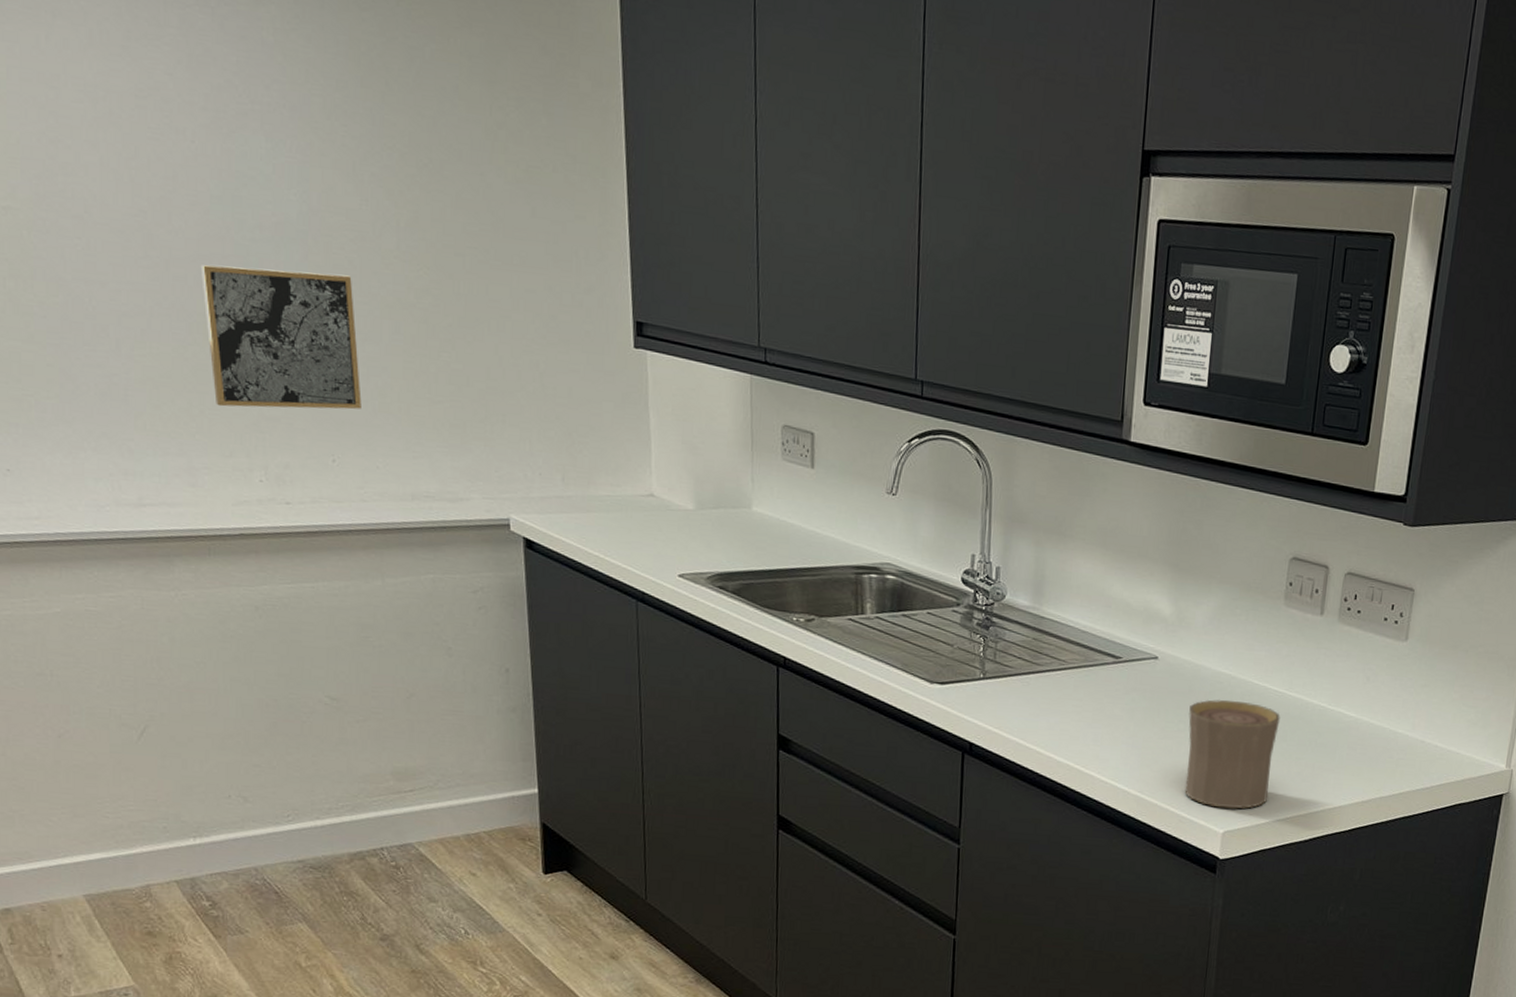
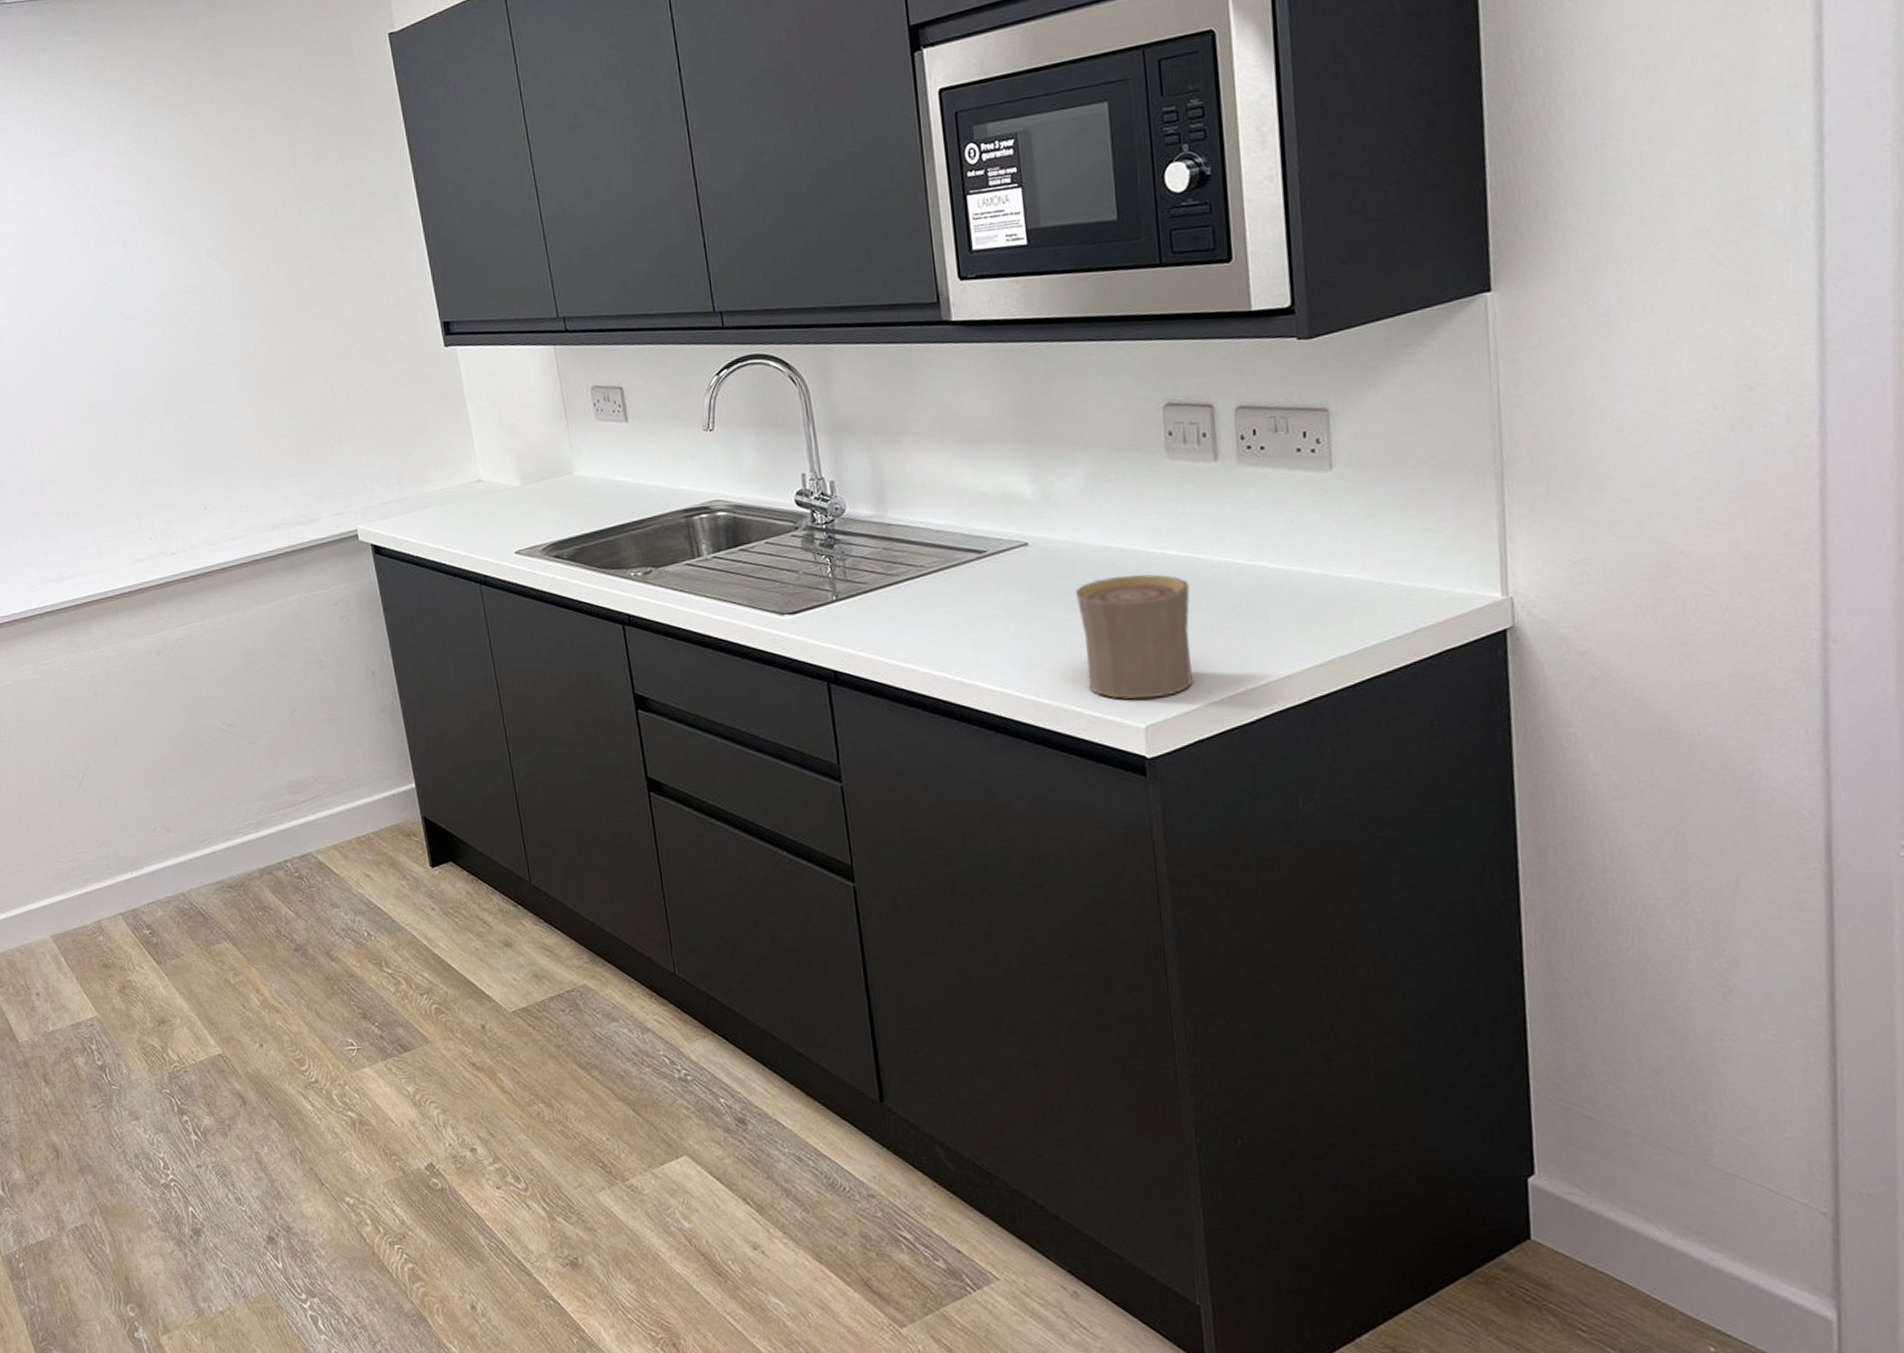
wall art: present [200,265,362,410] -> none [85,343,222,481]

